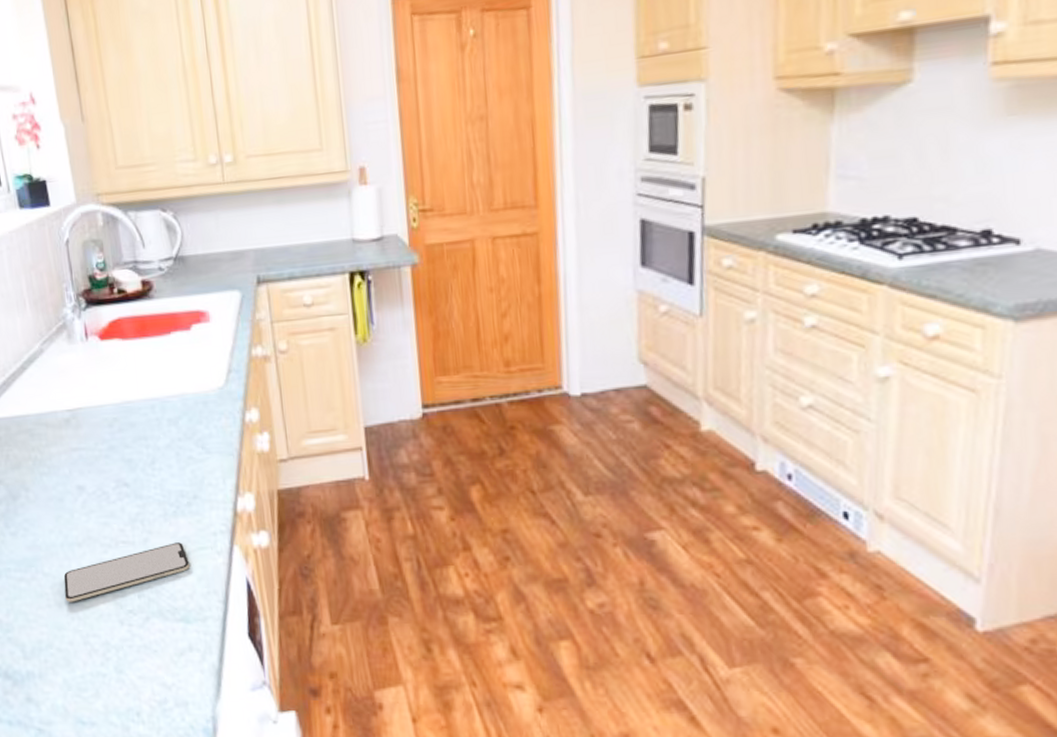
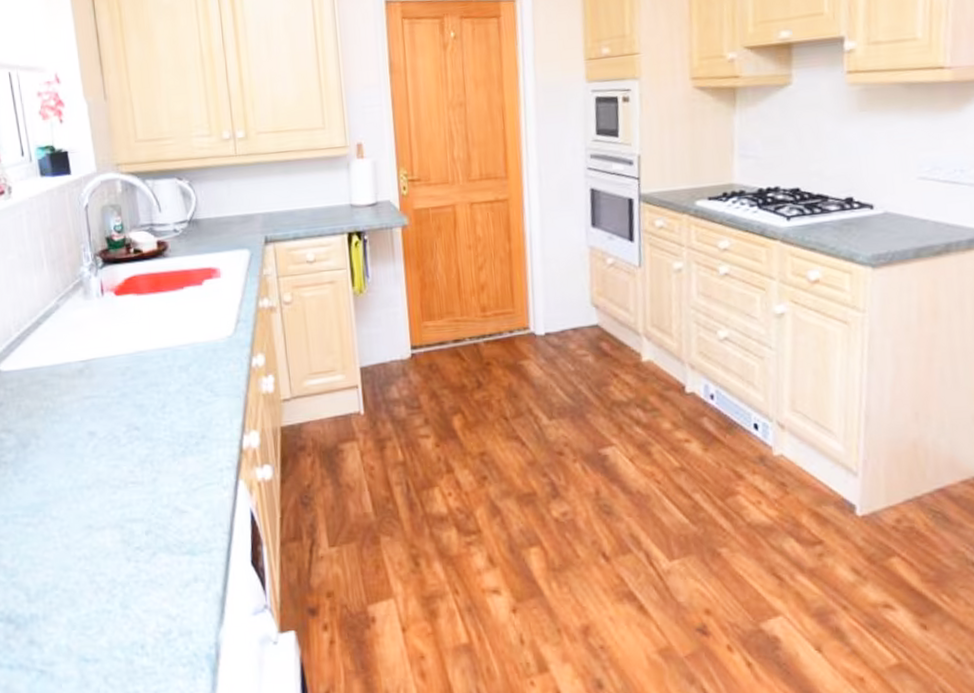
smartphone: present [63,542,189,602] -> none [71,480,196,544]

